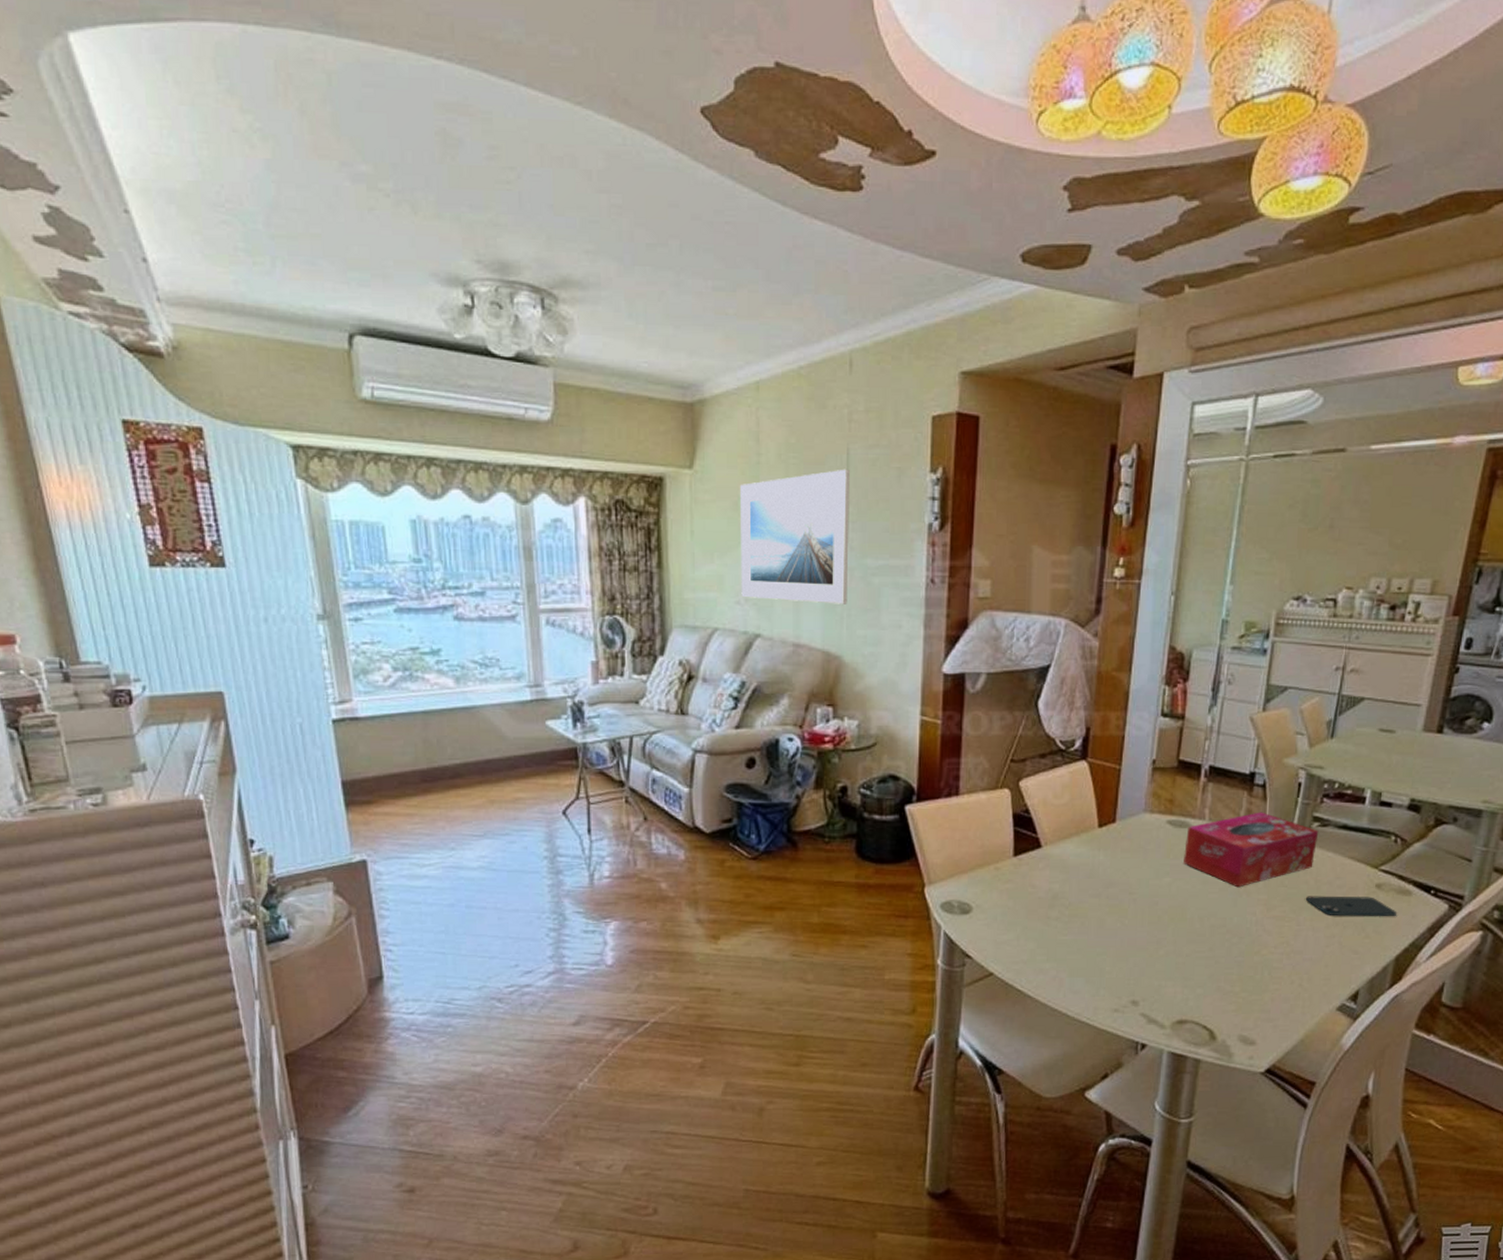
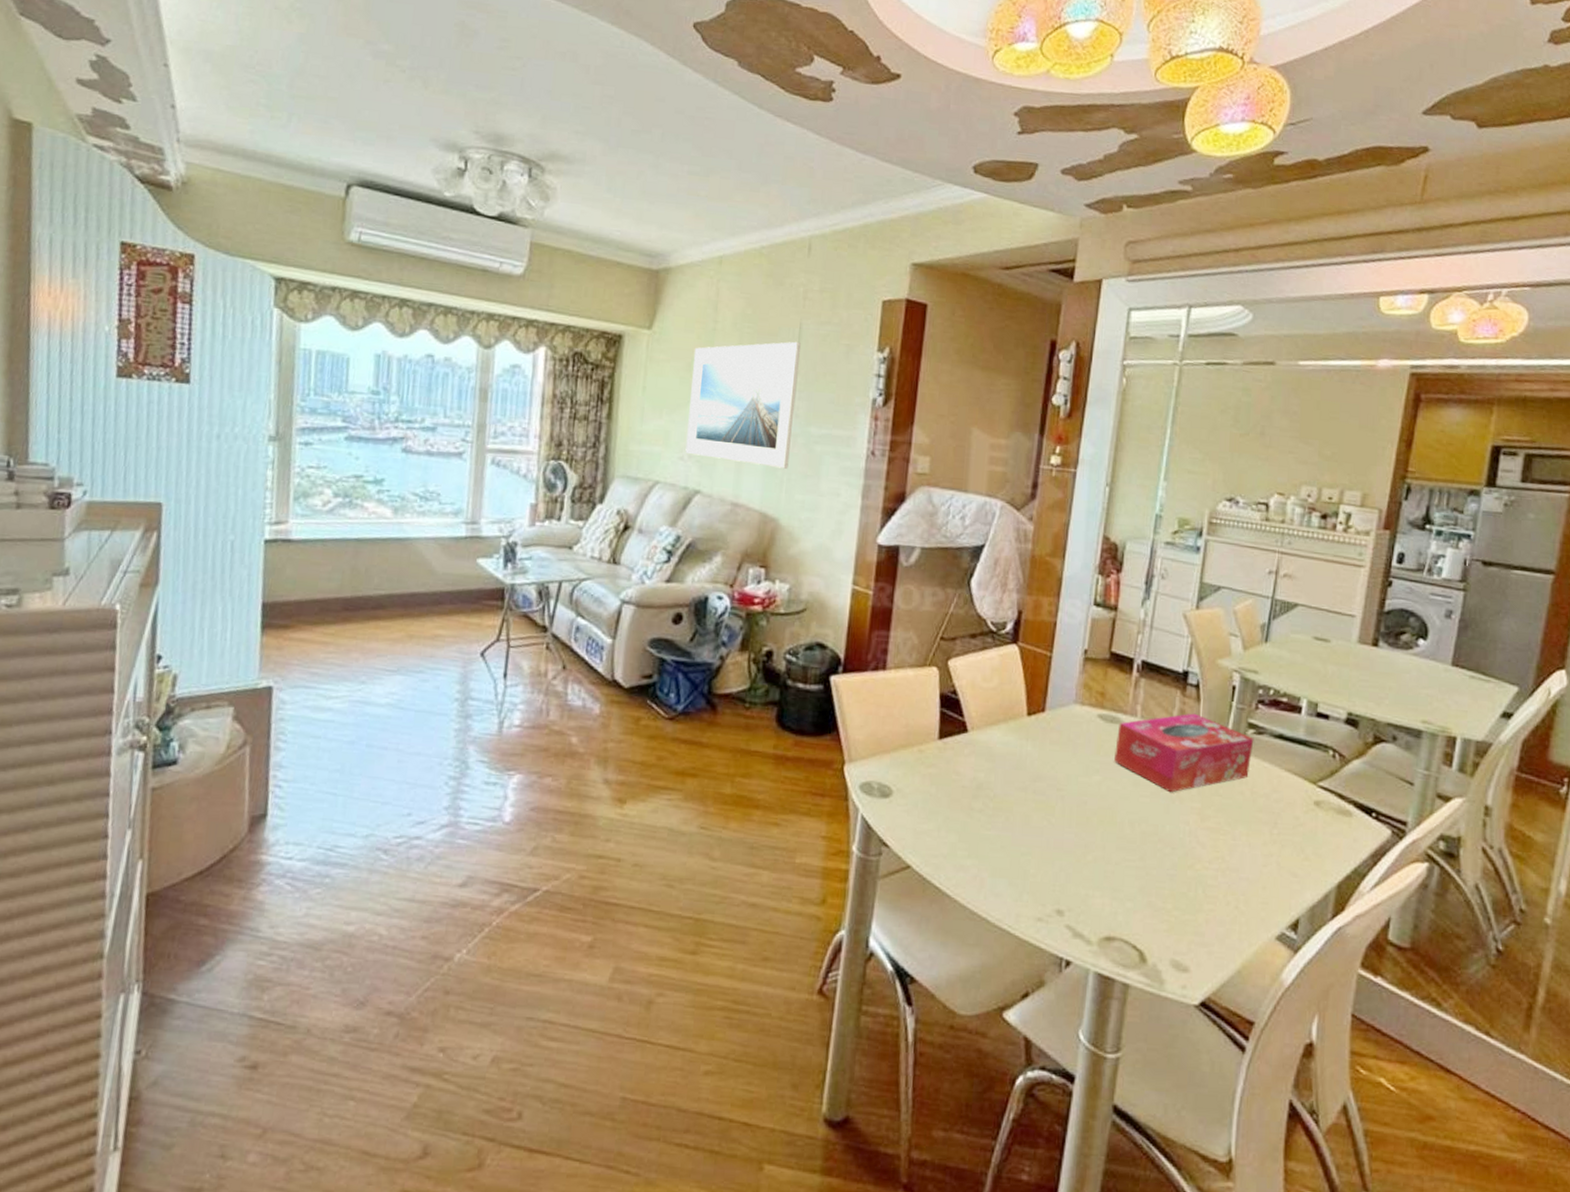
smartphone: present [1306,896,1398,916] -> none [1242,808,1338,838]

